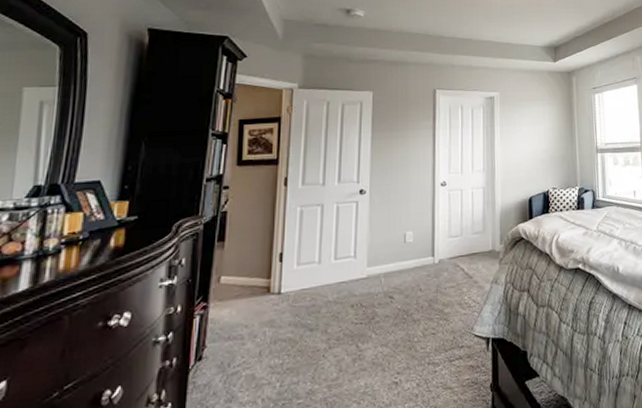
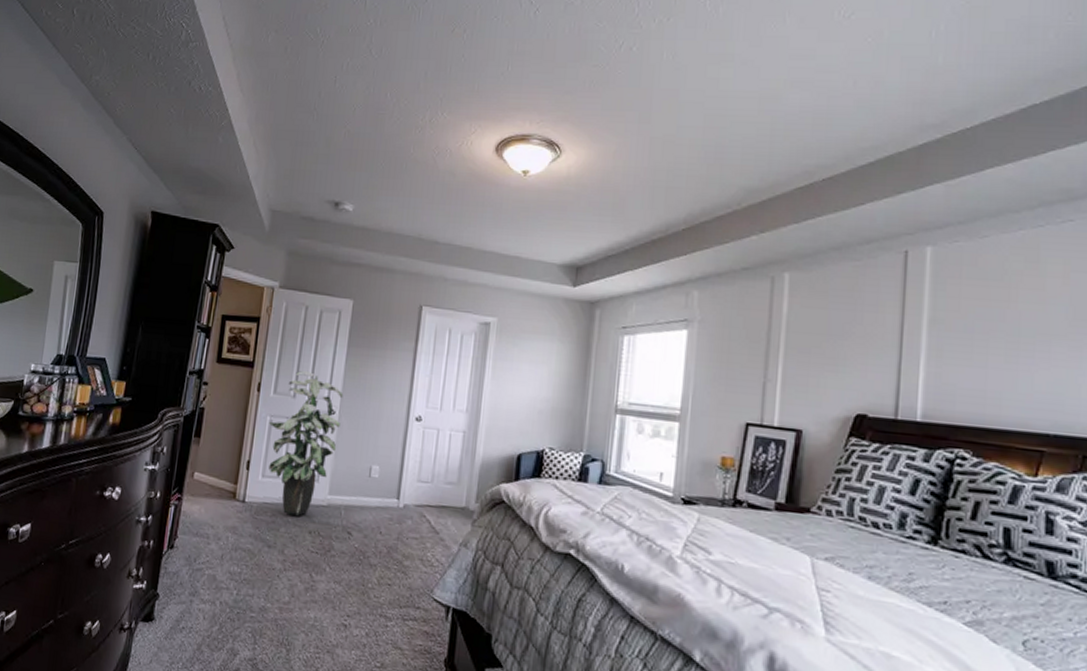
indoor plant: none [300,160,372,295] -> present [269,371,344,516]

